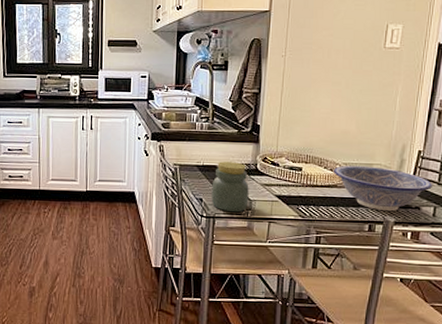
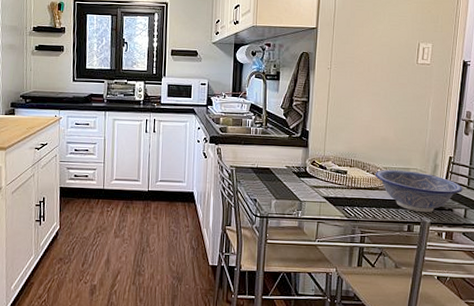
jar: present [211,161,249,213] -> none [265,164,299,213]

